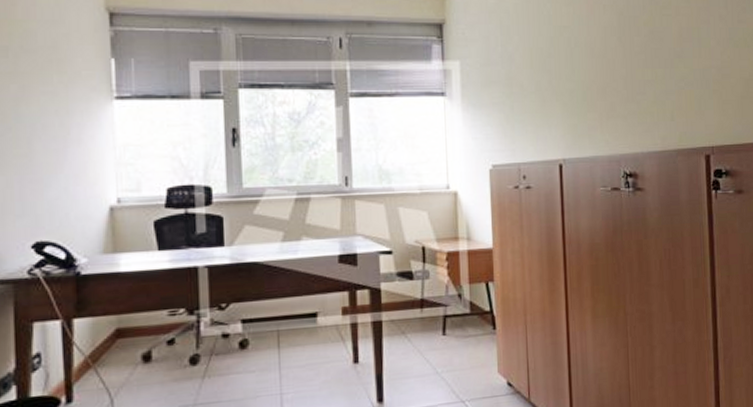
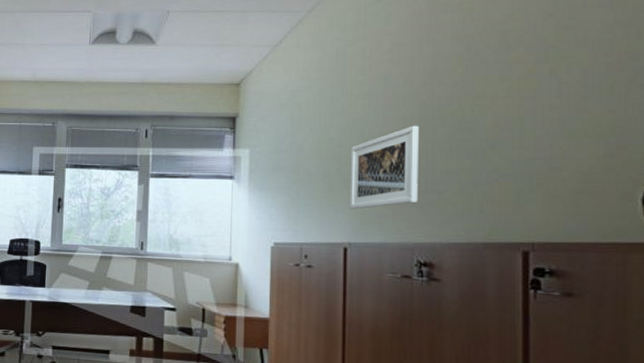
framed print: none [559,34,621,124] -> present [349,125,419,210]

